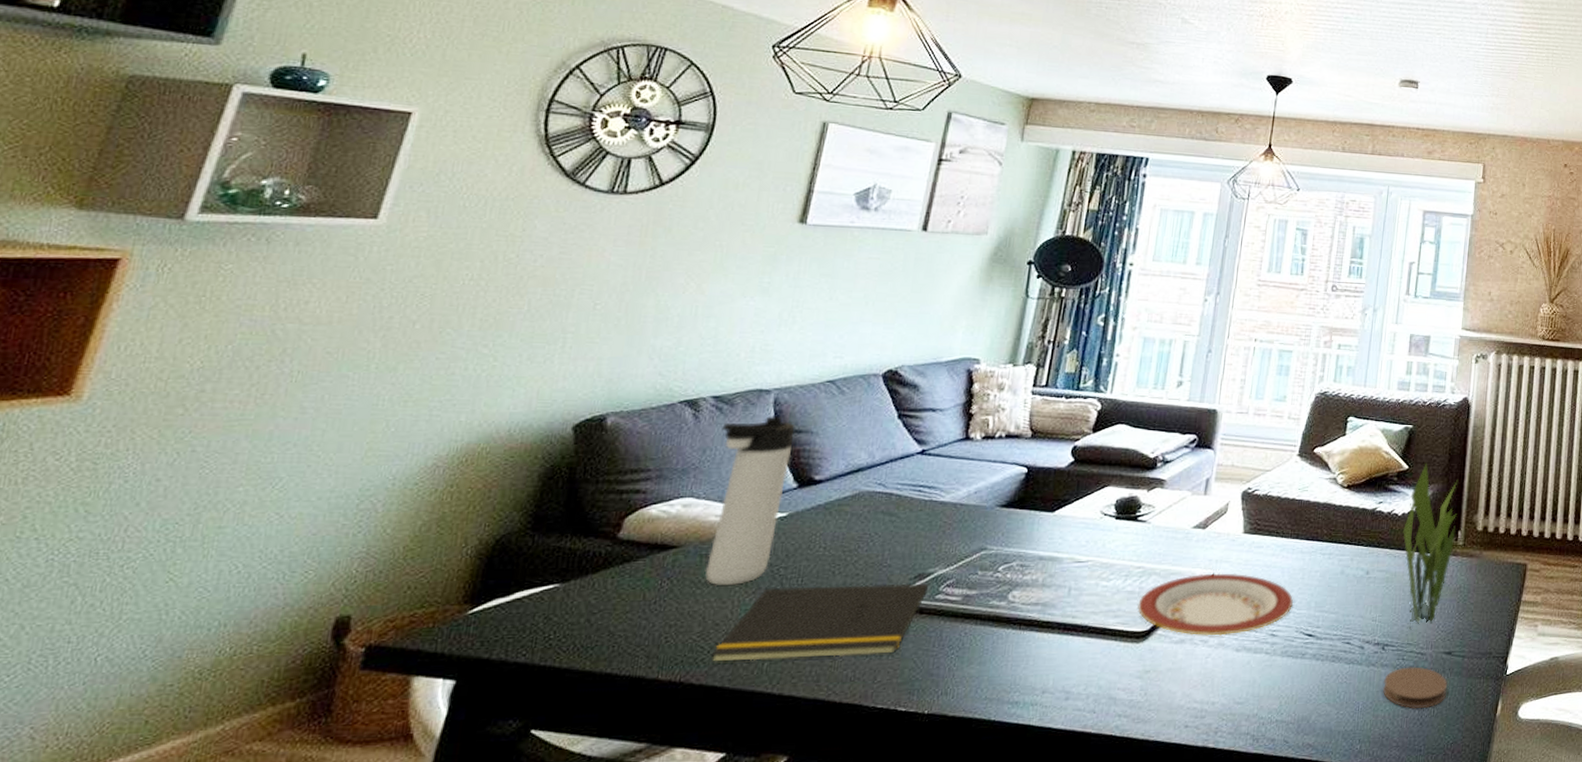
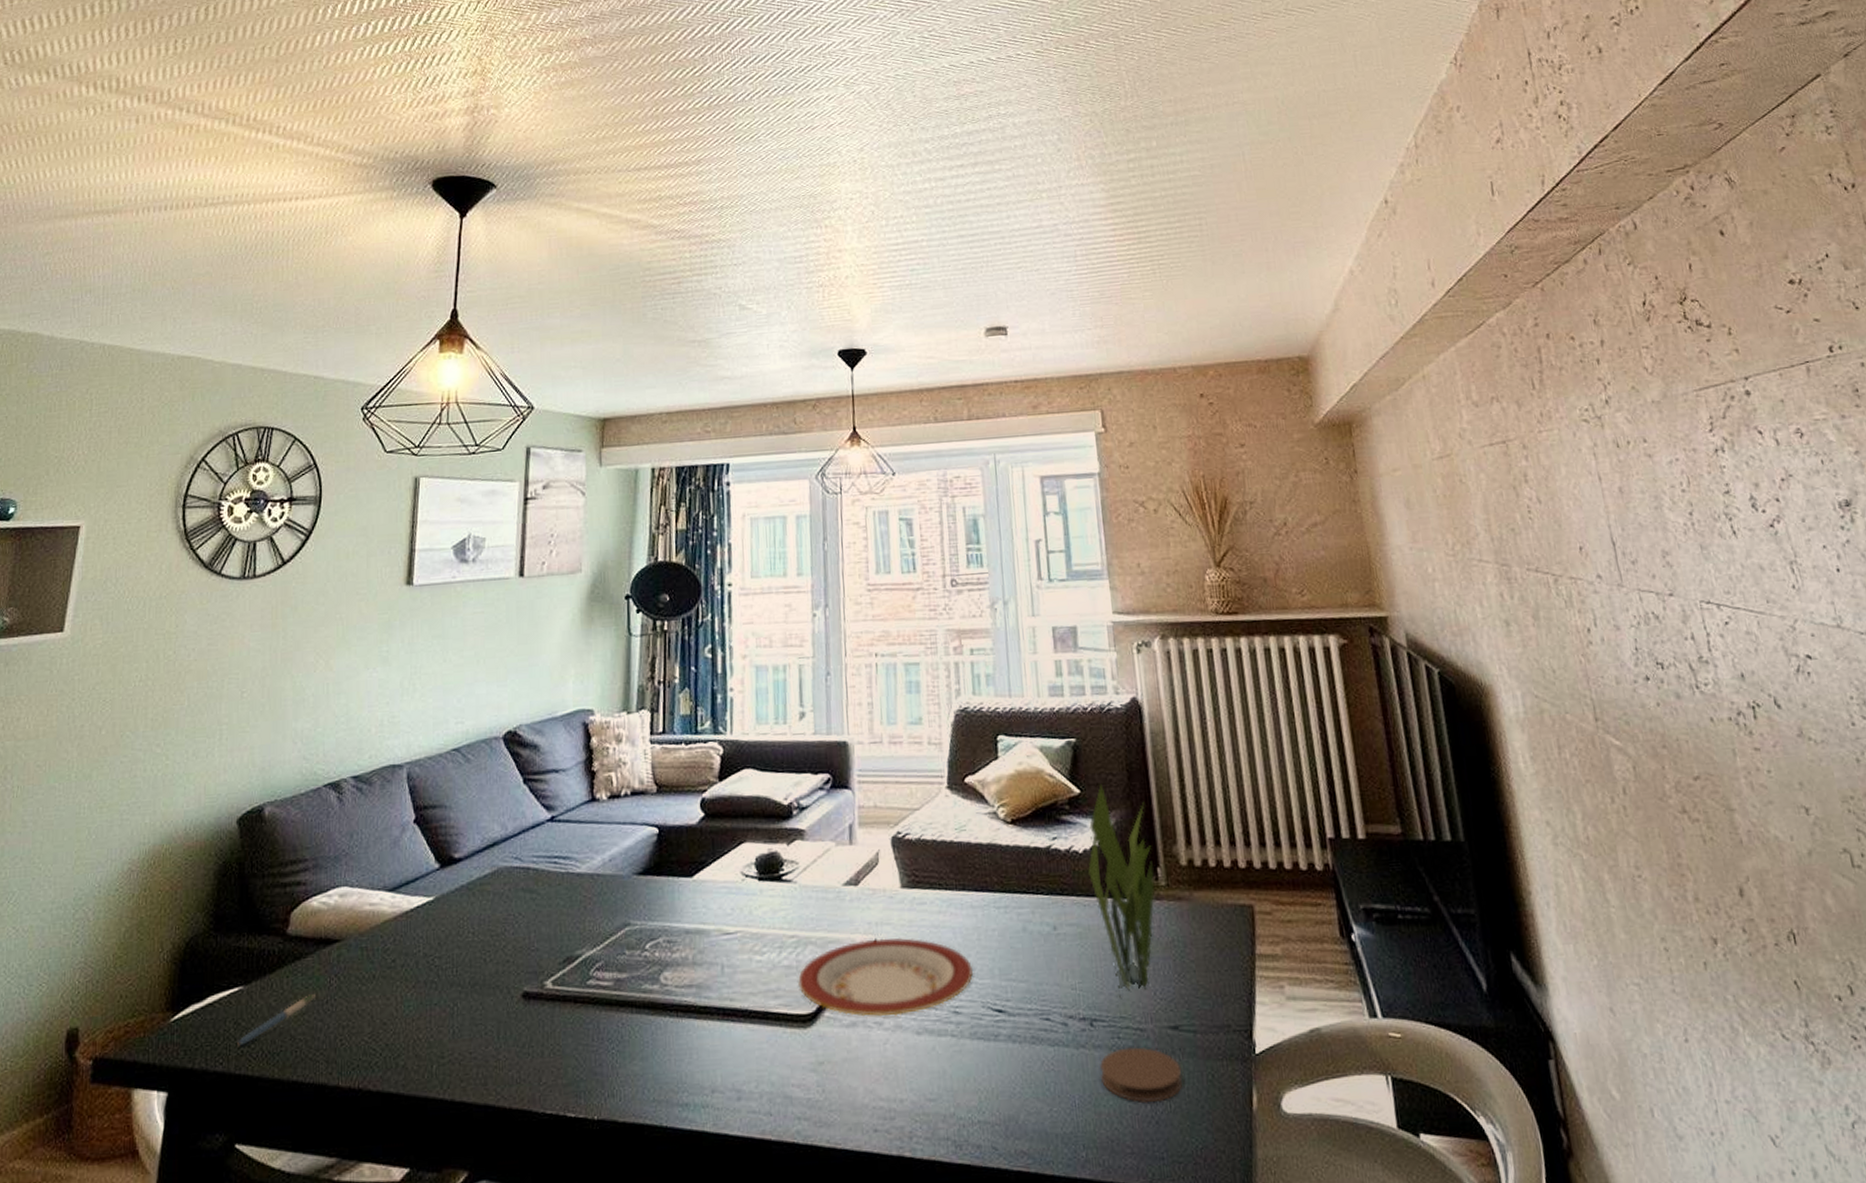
pen: none [545,595,643,639] -> present [237,994,315,1046]
thermos bottle: present [705,415,795,585] -> none [364,791,430,980]
notepad: present [710,583,929,661] -> none [383,968,579,1064]

